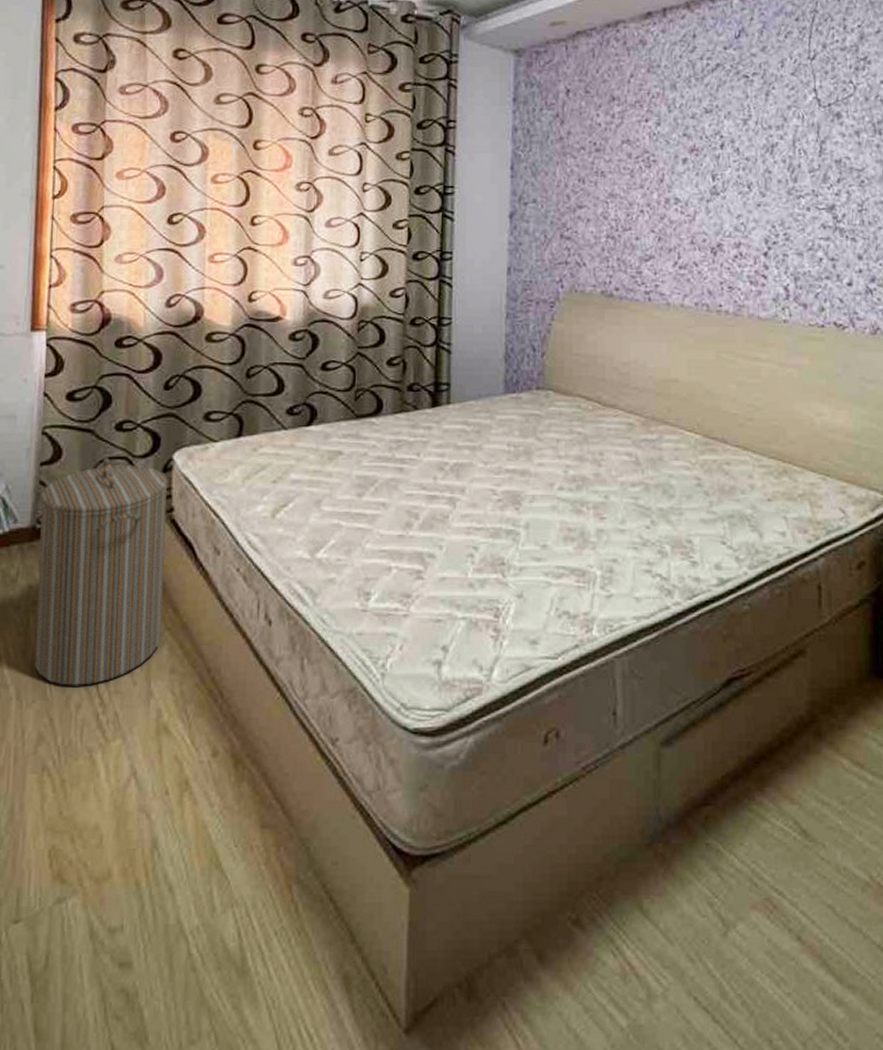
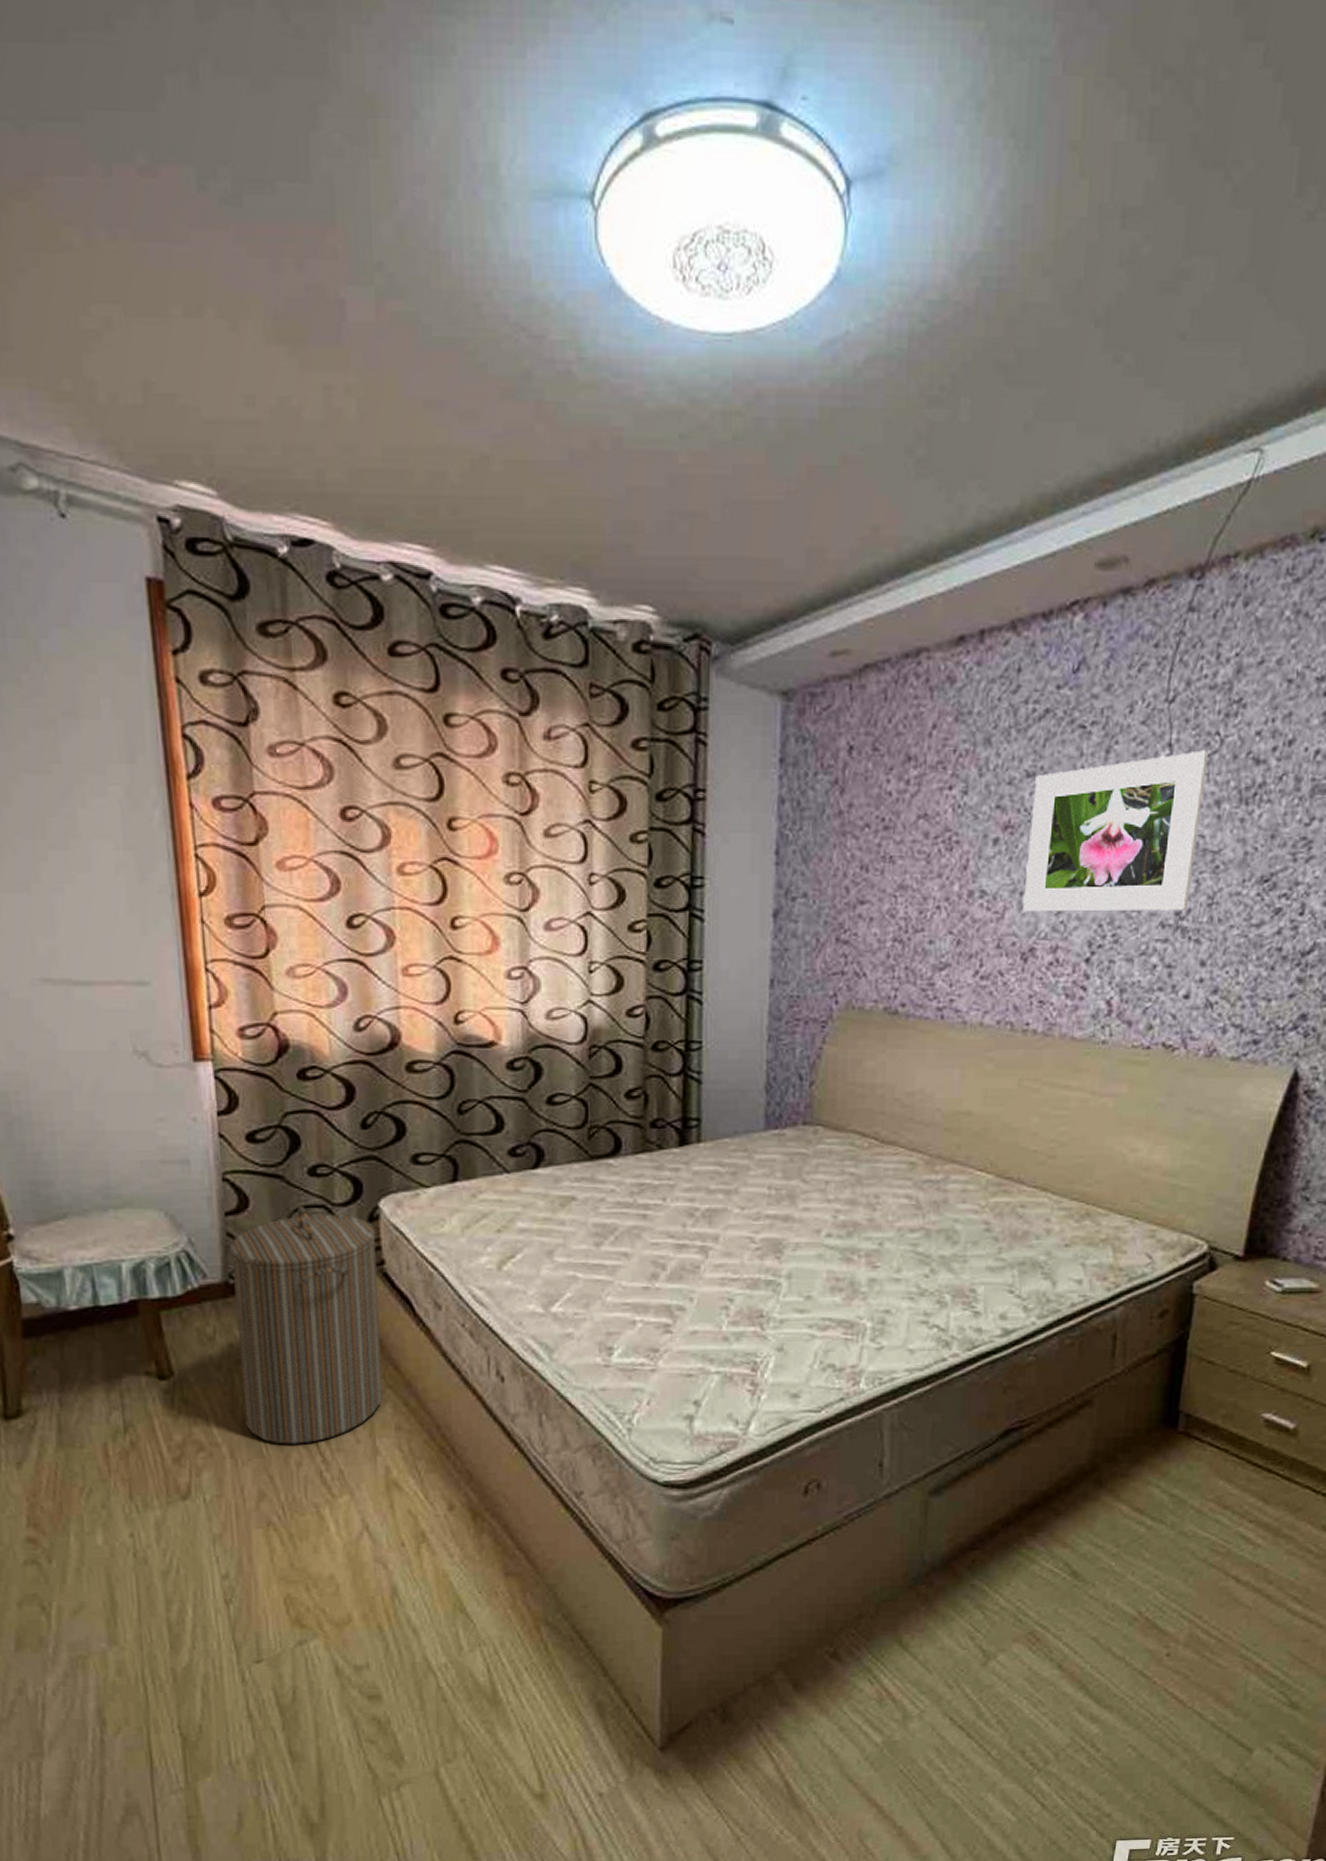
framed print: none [710,94,846,216] -> present [1023,750,1208,912]

